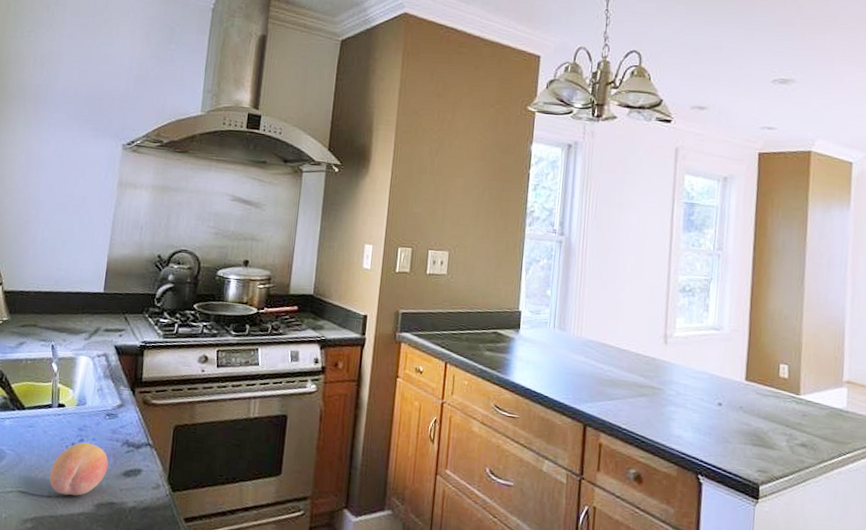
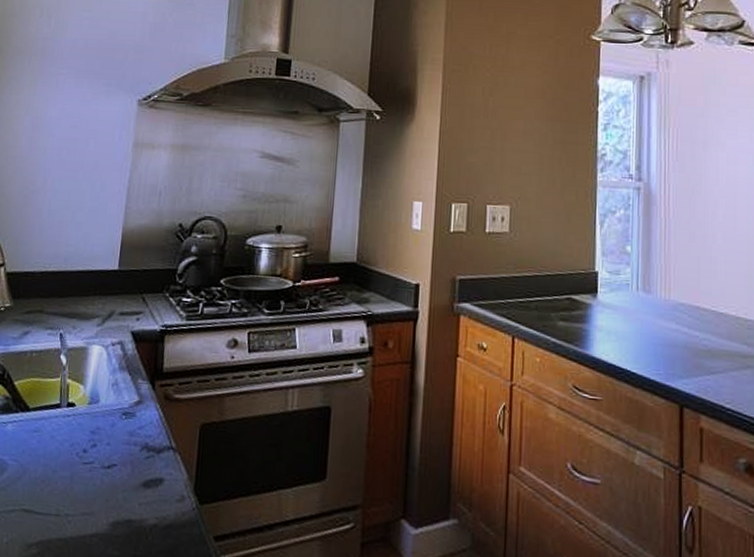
fruit: present [49,442,109,496] -> none [57,448,126,513]

